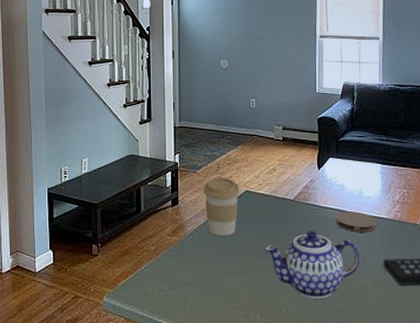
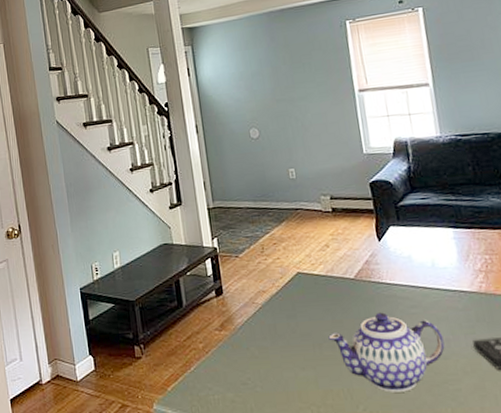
coffee cup: present [203,176,240,236] -> none [249,259,292,327]
coaster: present [335,211,376,232] -> none [407,286,458,311]

